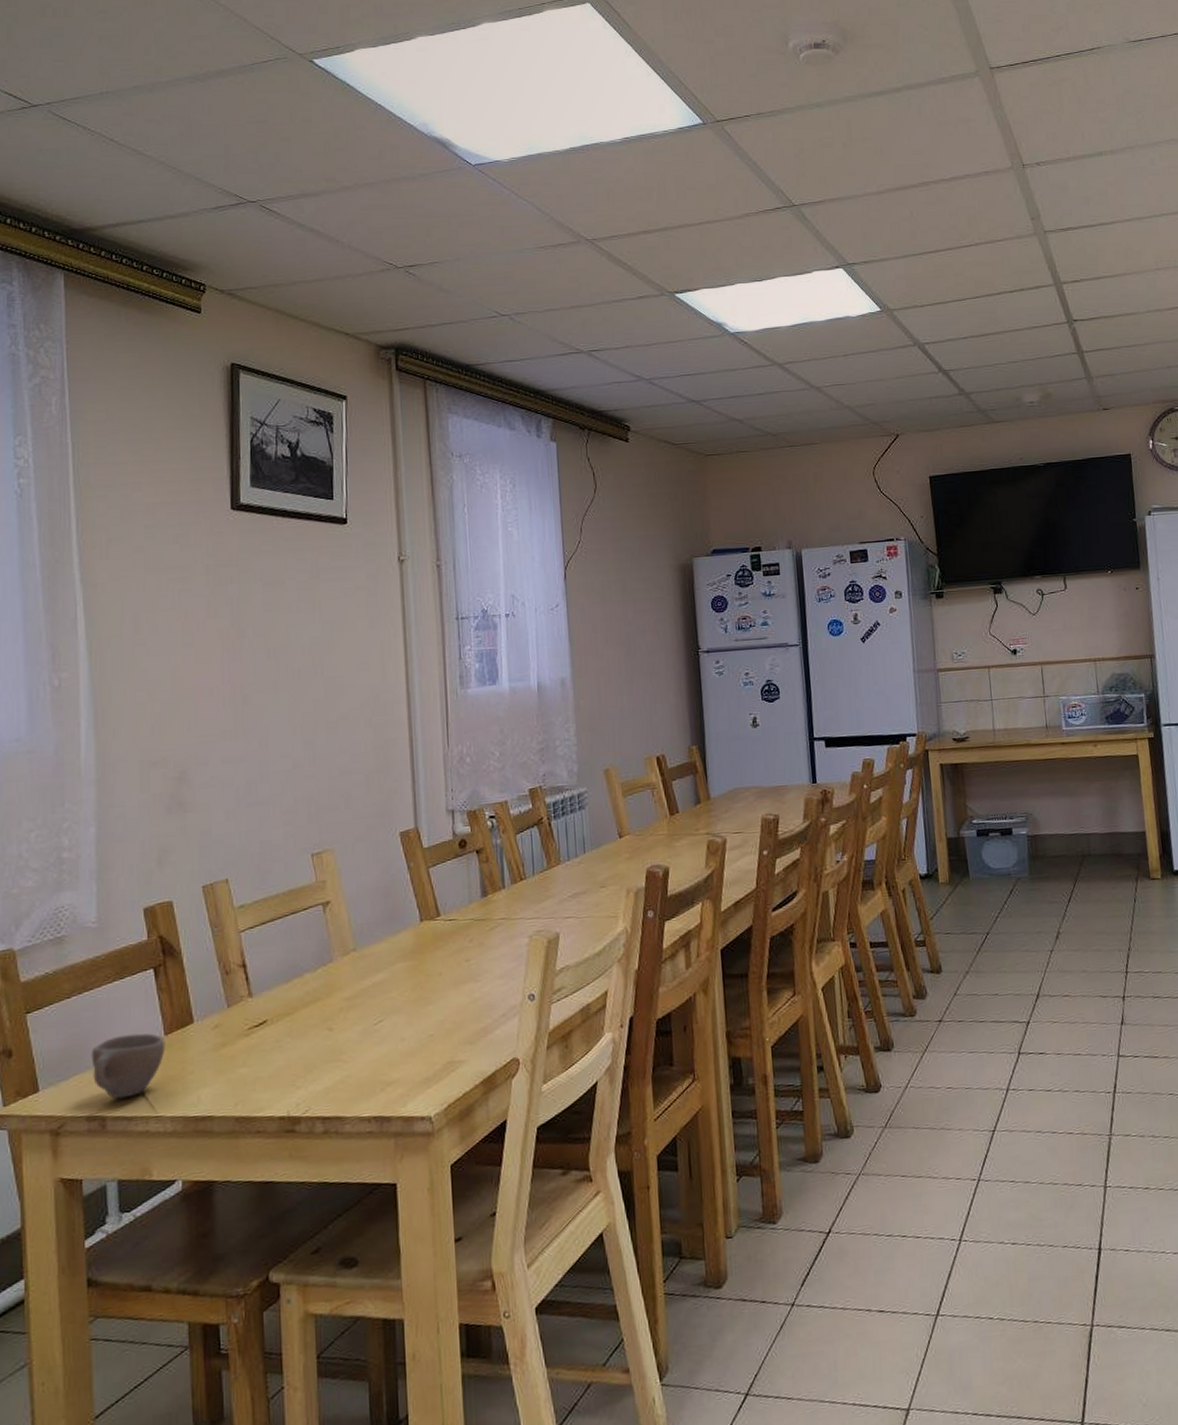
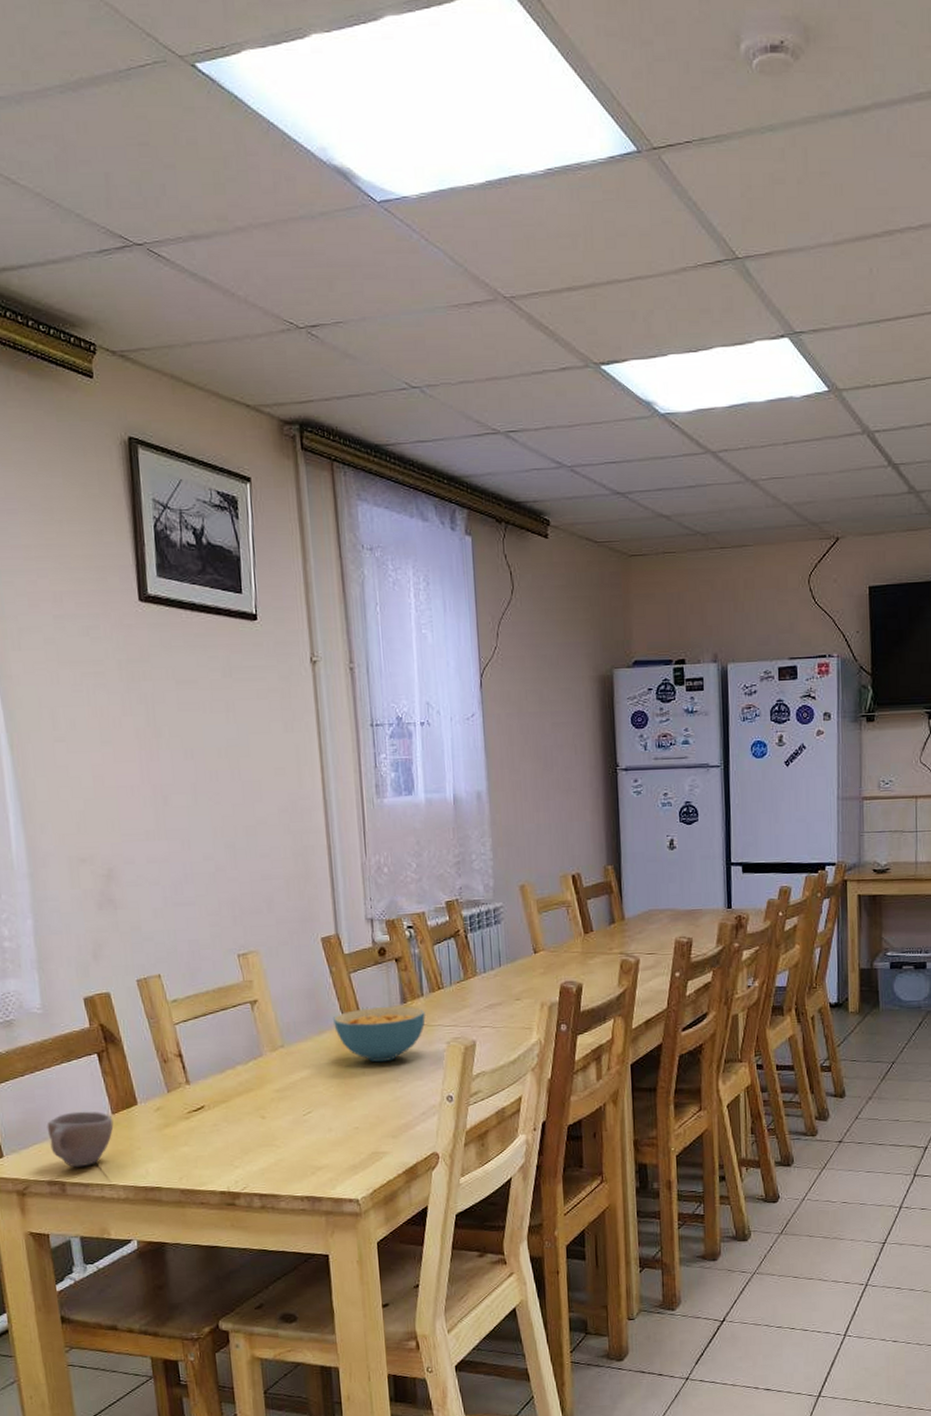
cereal bowl: none [409,900,507,962] -> present [332,1006,426,1063]

